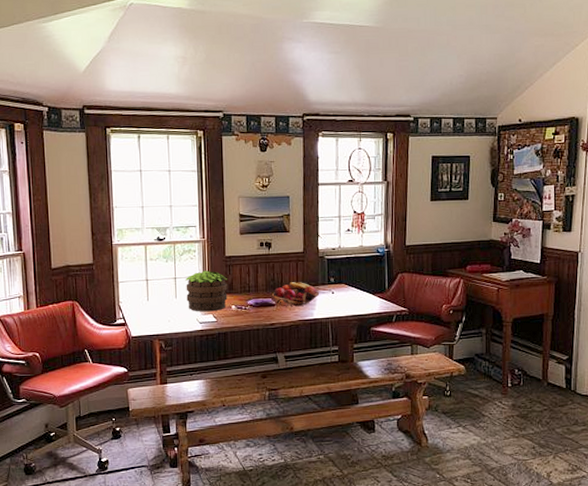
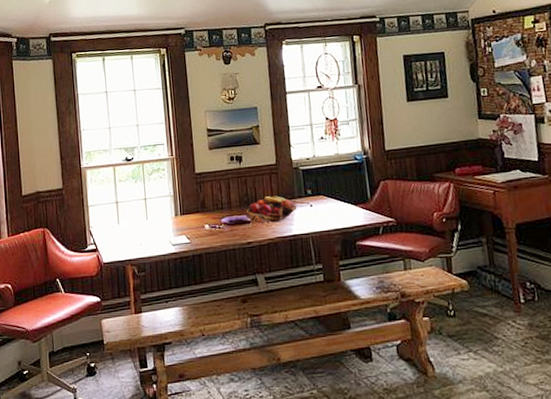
potted plant: present [186,270,228,312] -> none [156,189,200,233]

